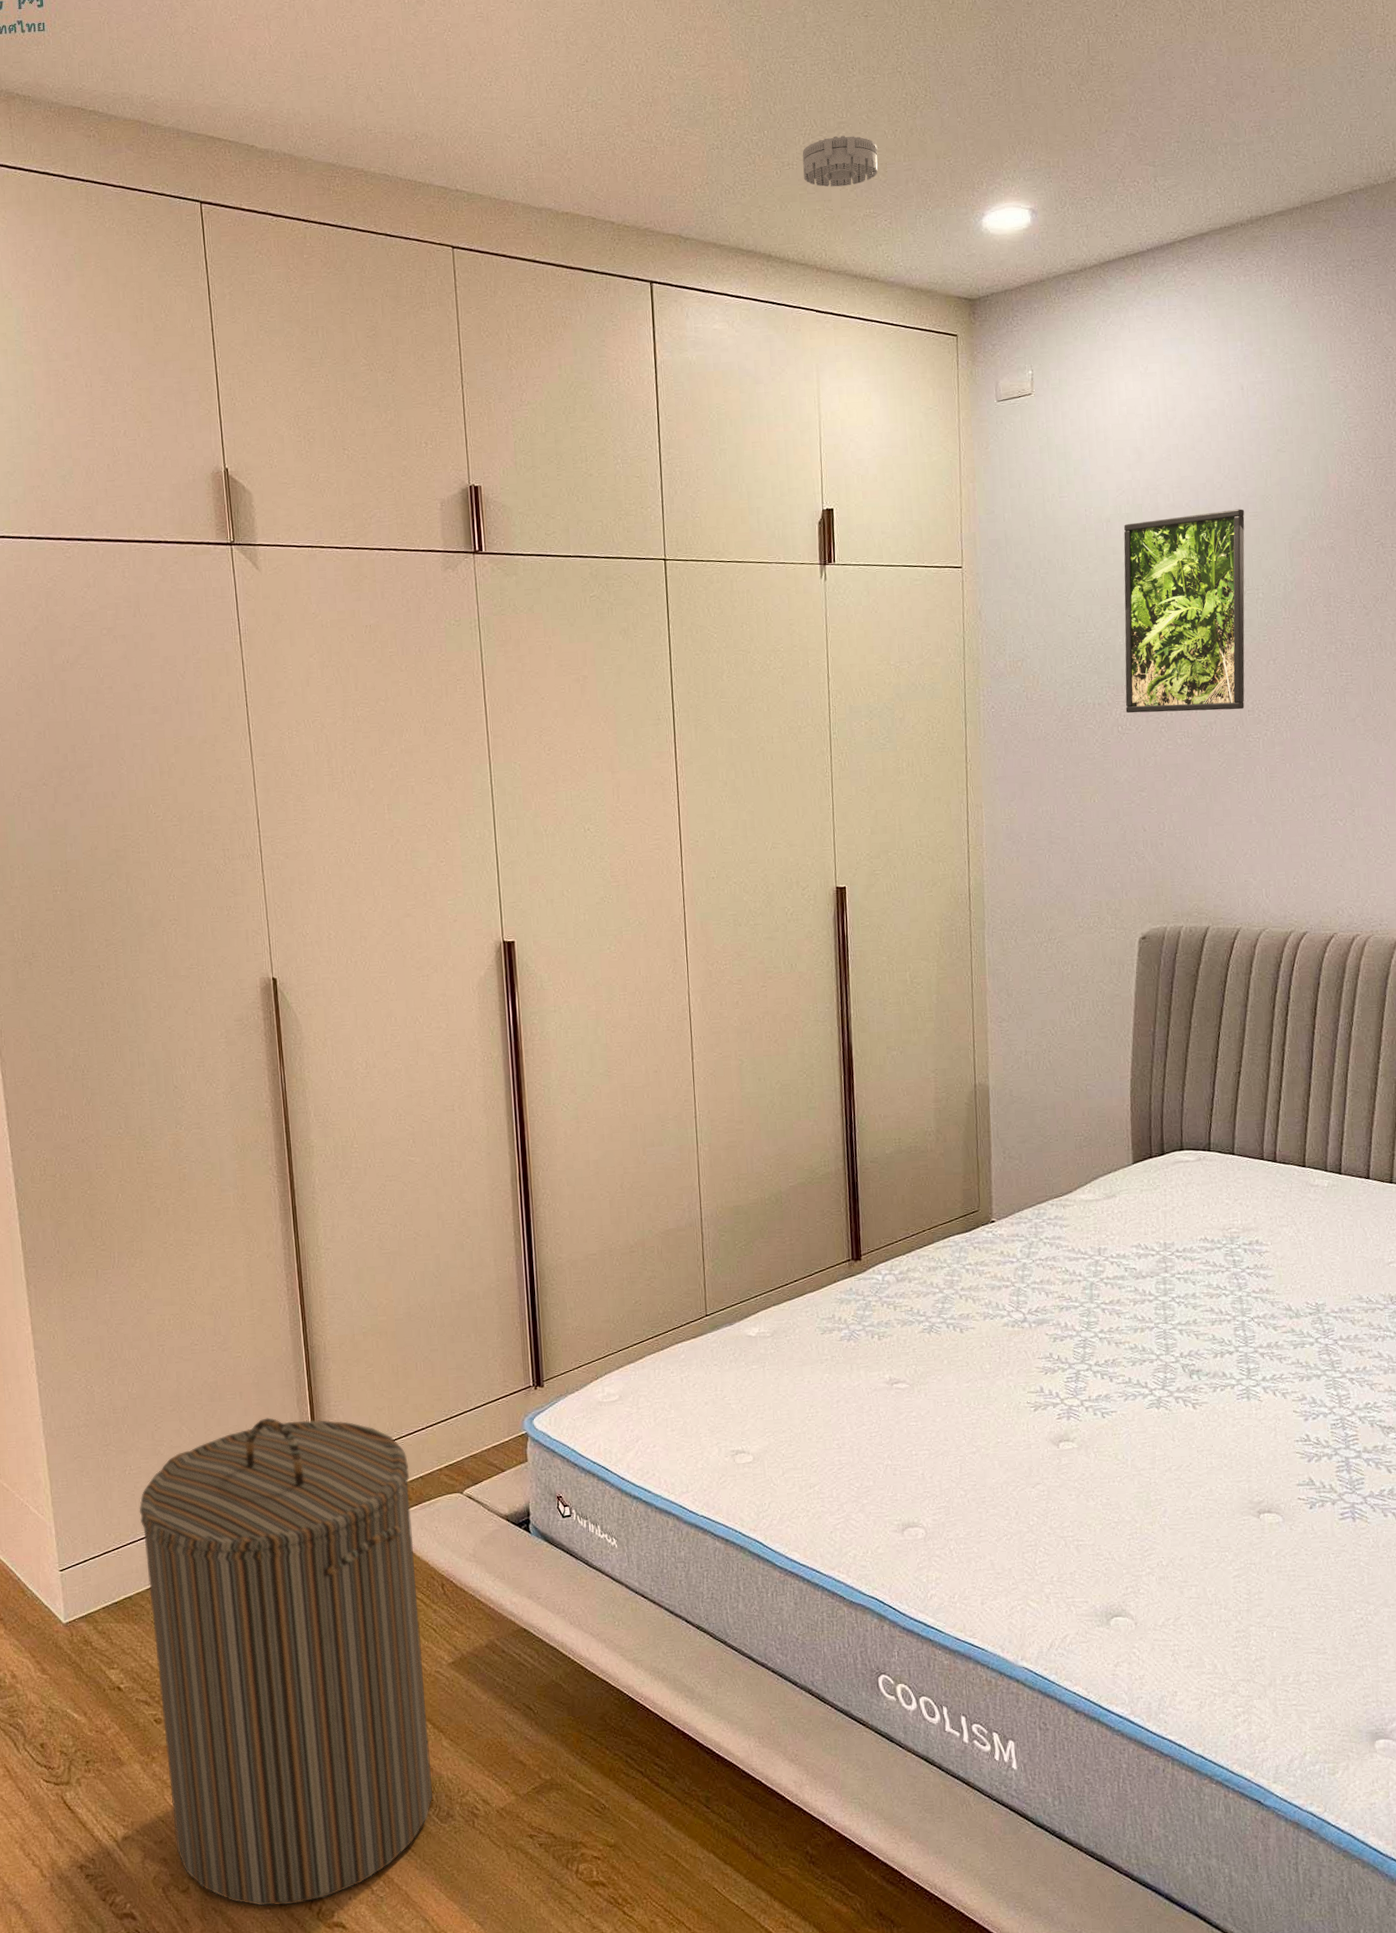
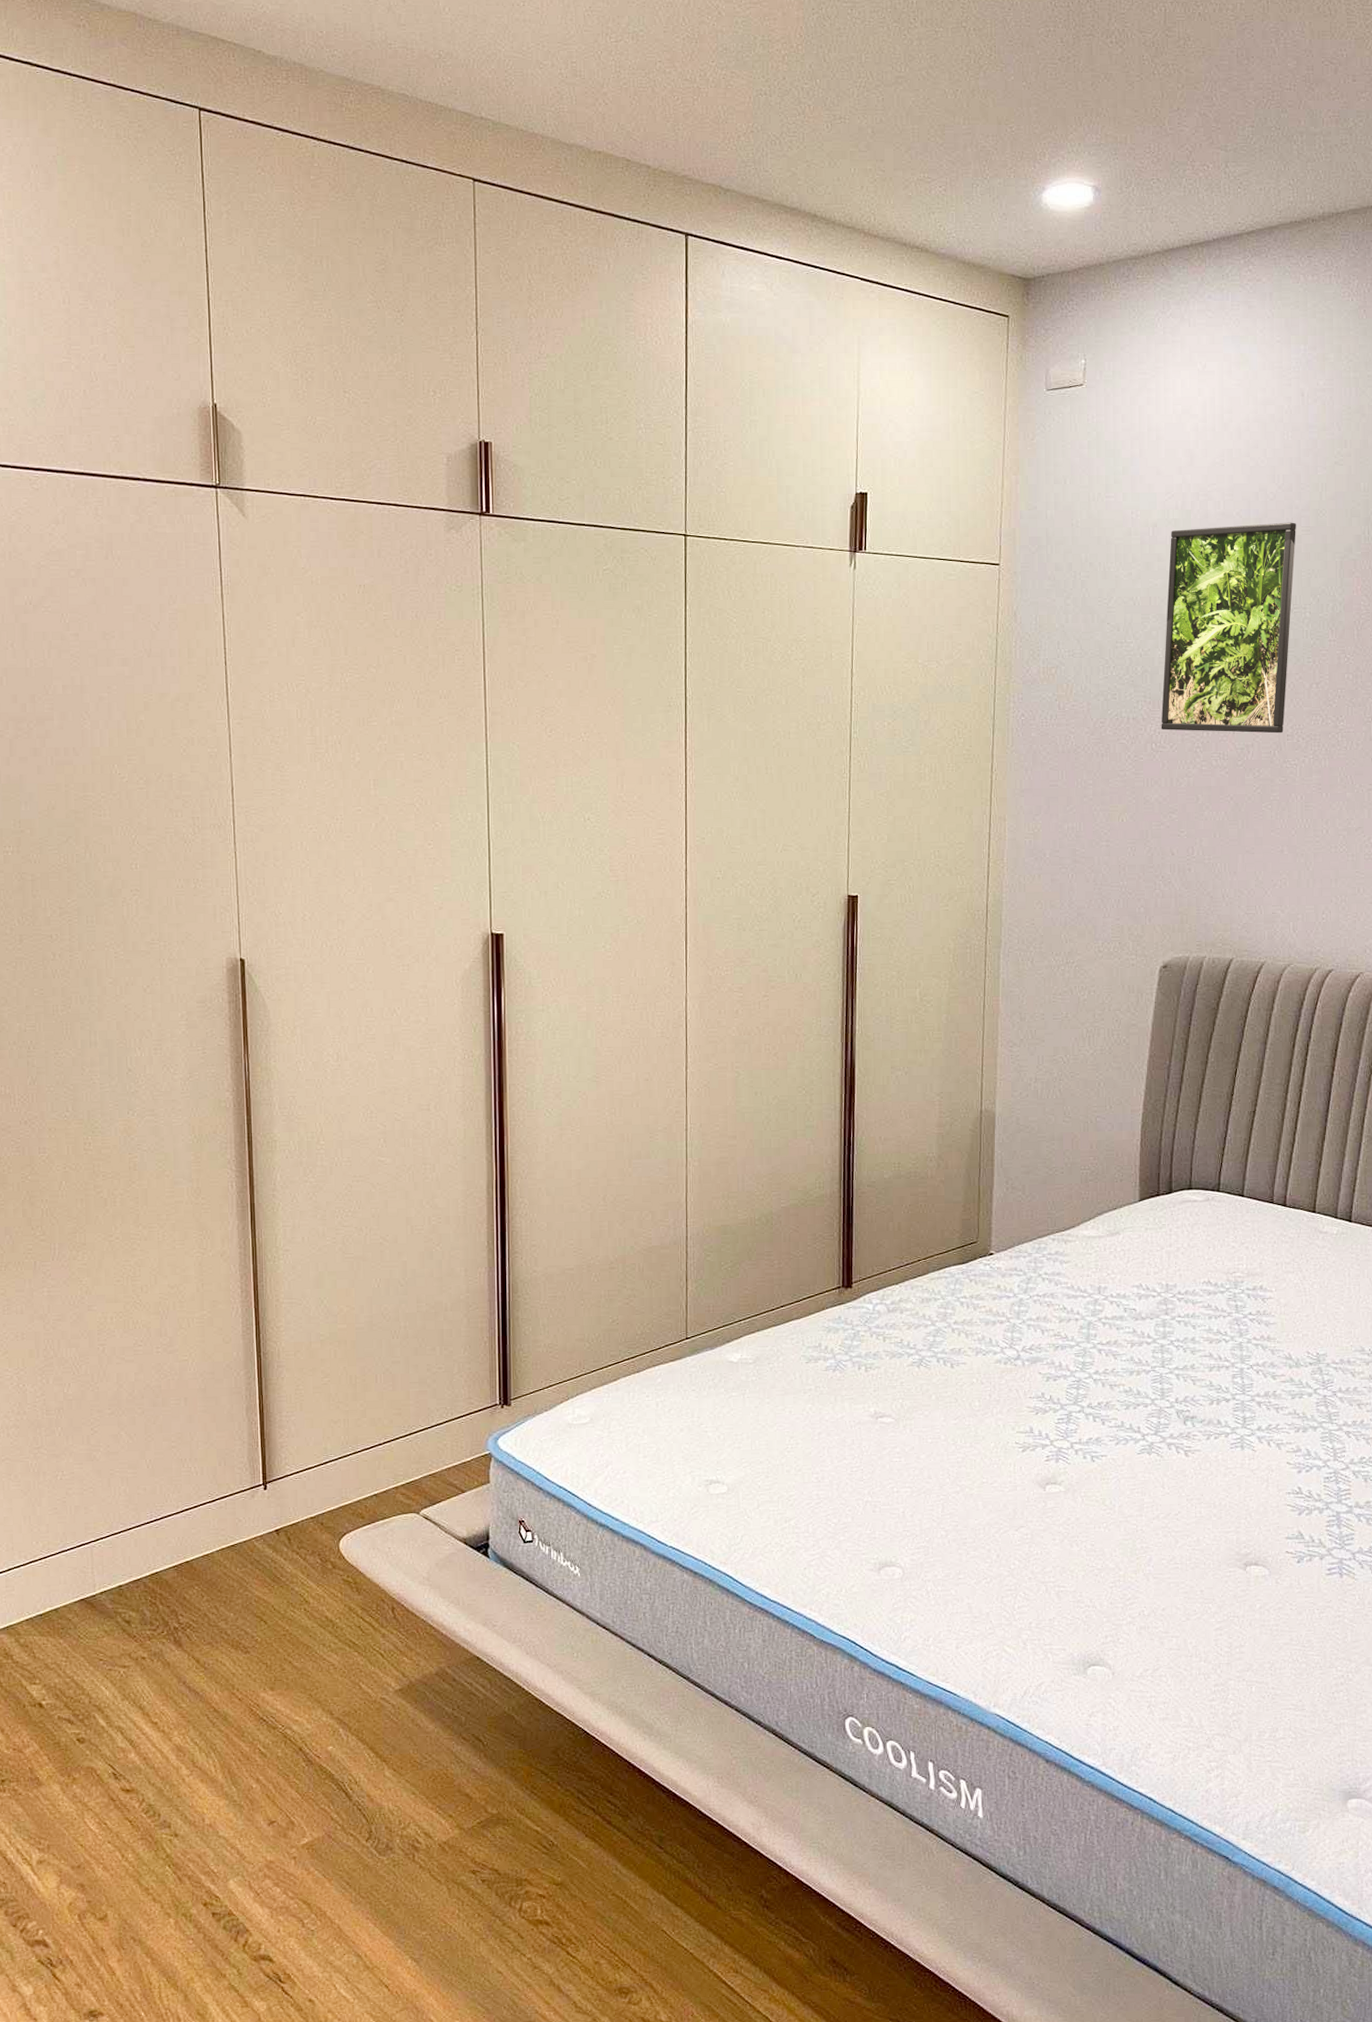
laundry hamper: present [139,1418,433,1906] -> none [70,1426,372,1936]
smoke detector: present [802,135,878,187] -> none [856,91,936,146]

